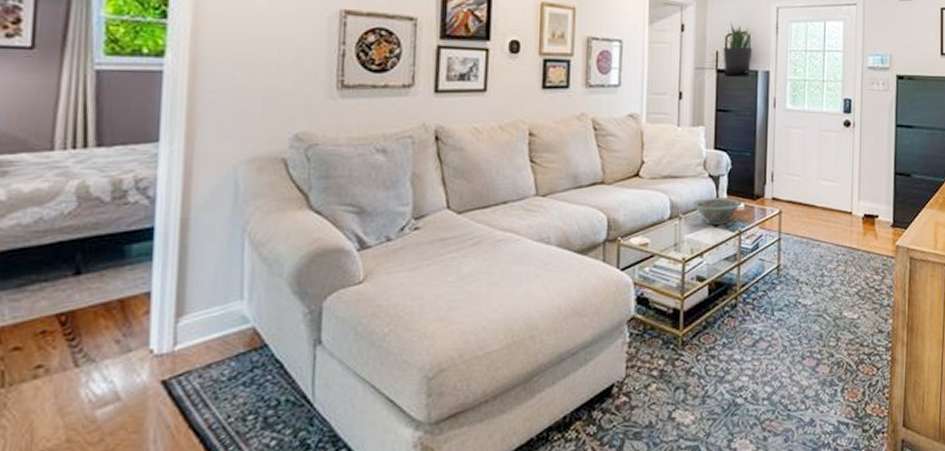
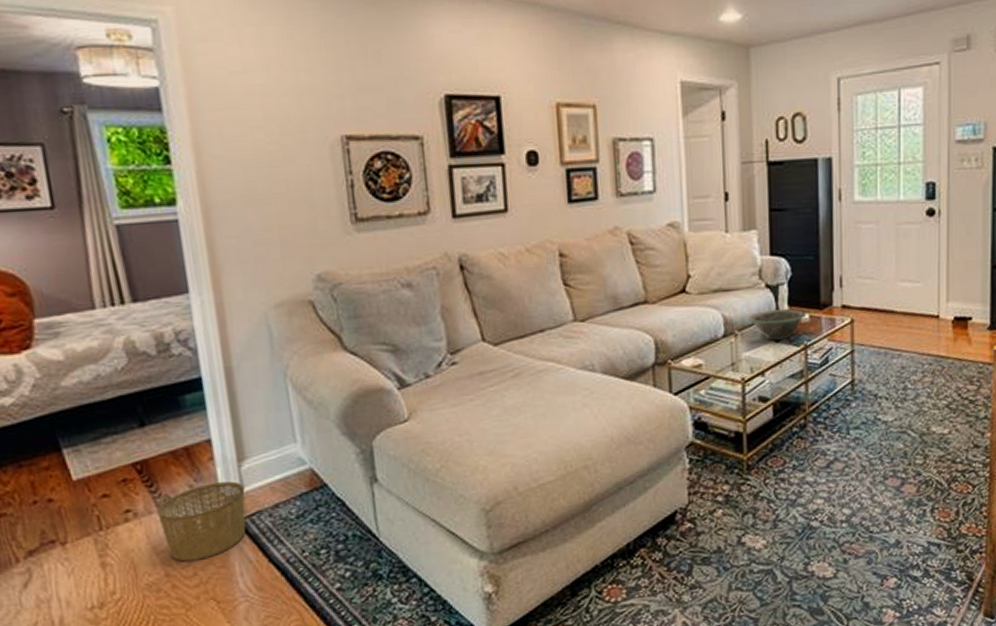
basket: none [72,338,178,426] -> present [157,481,246,562]
planter: present [723,22,753,77] -> none [773,102,810,169]

